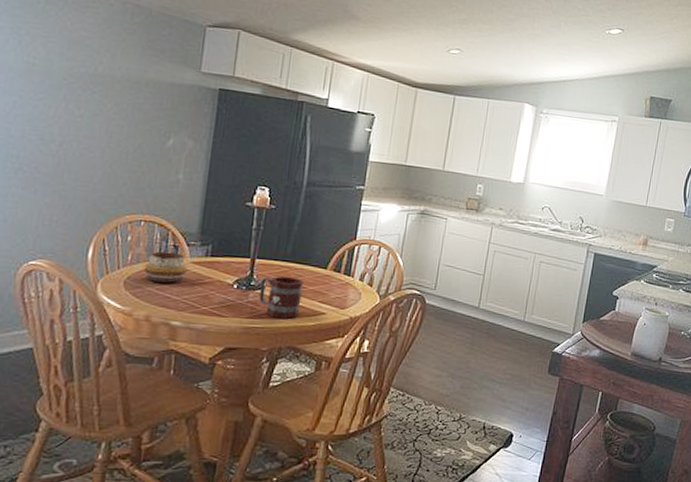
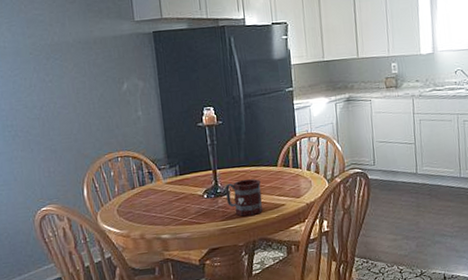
decorative bowl: present [143,251,187,283] -> none [129,177,164,206]

